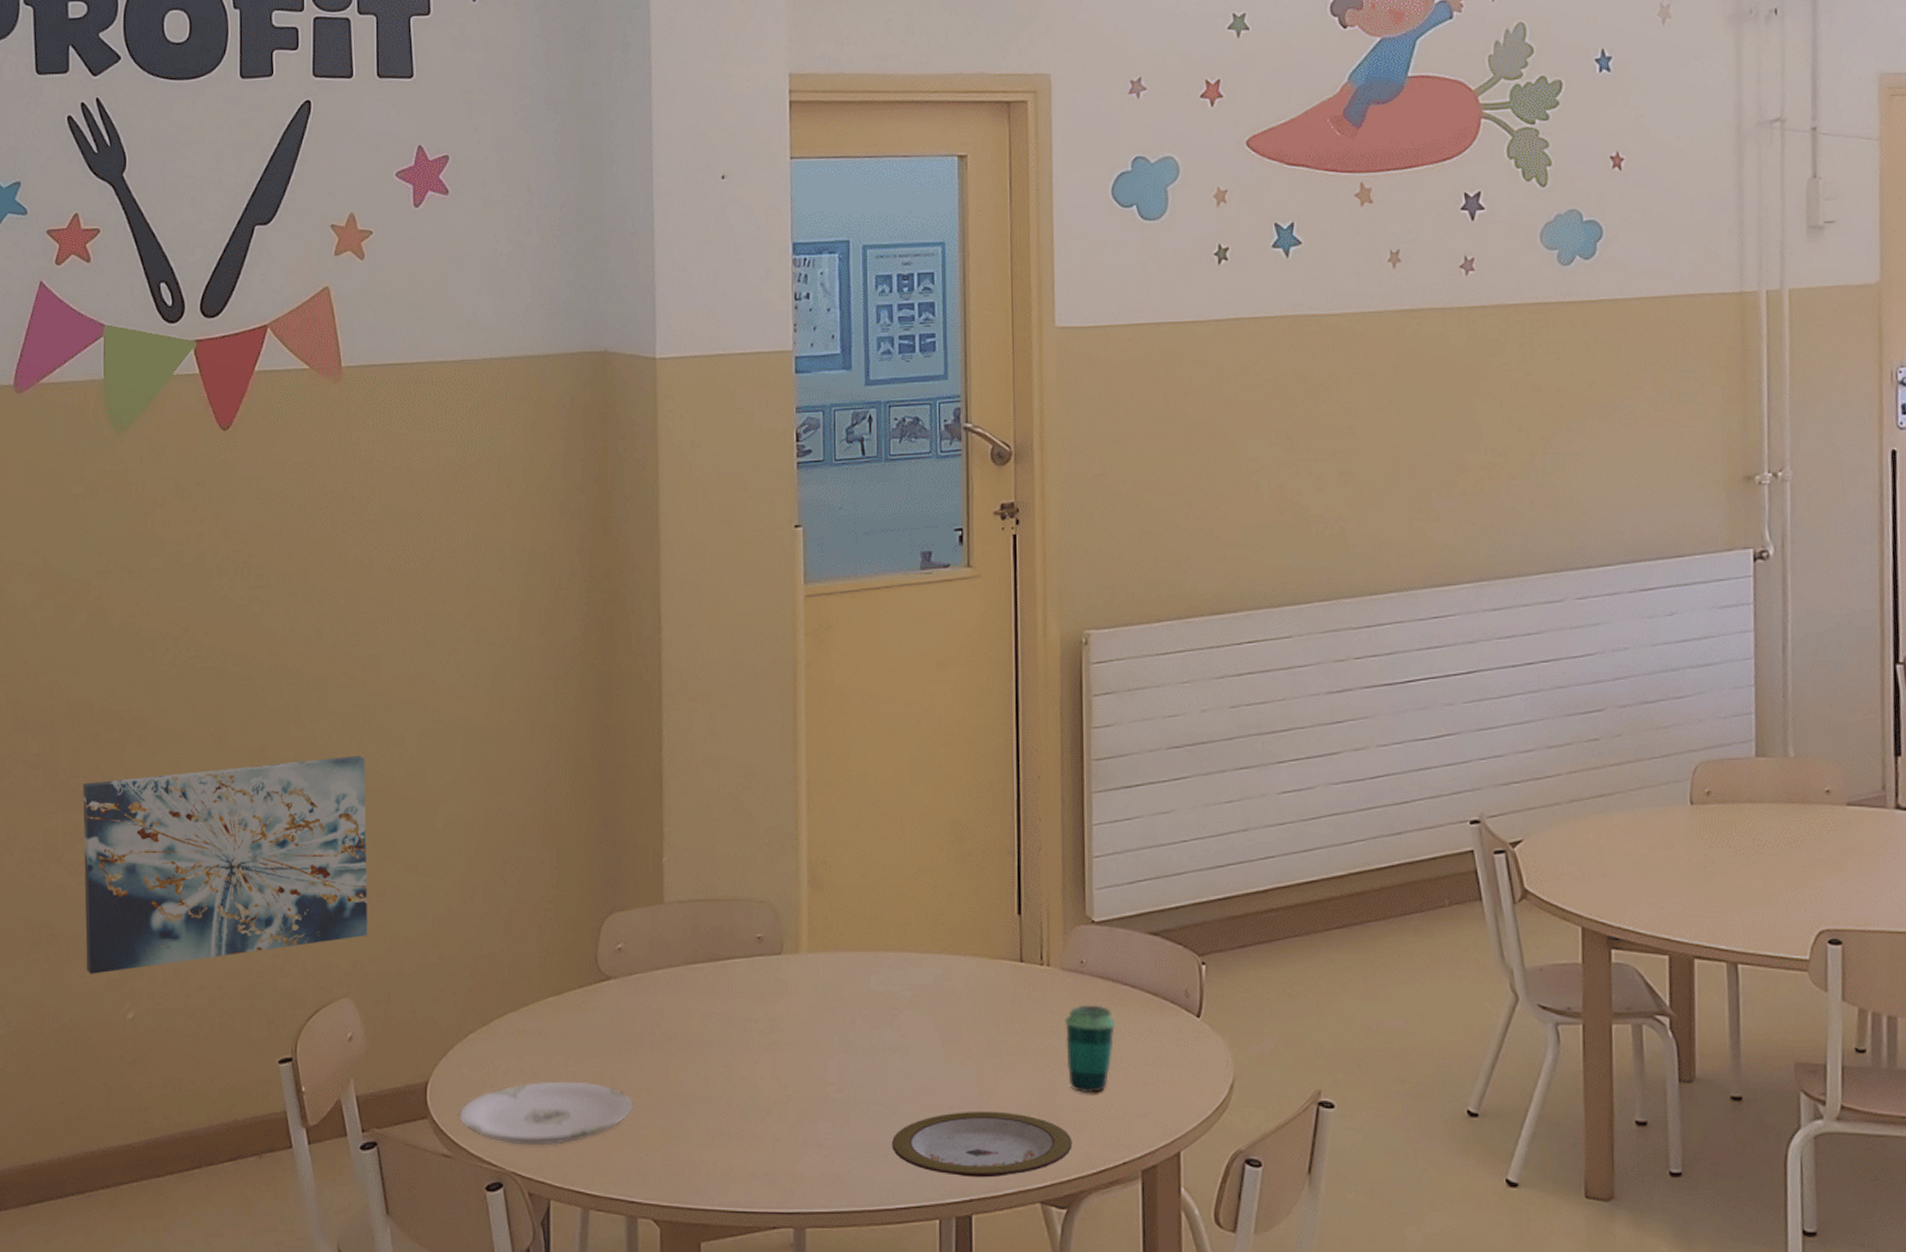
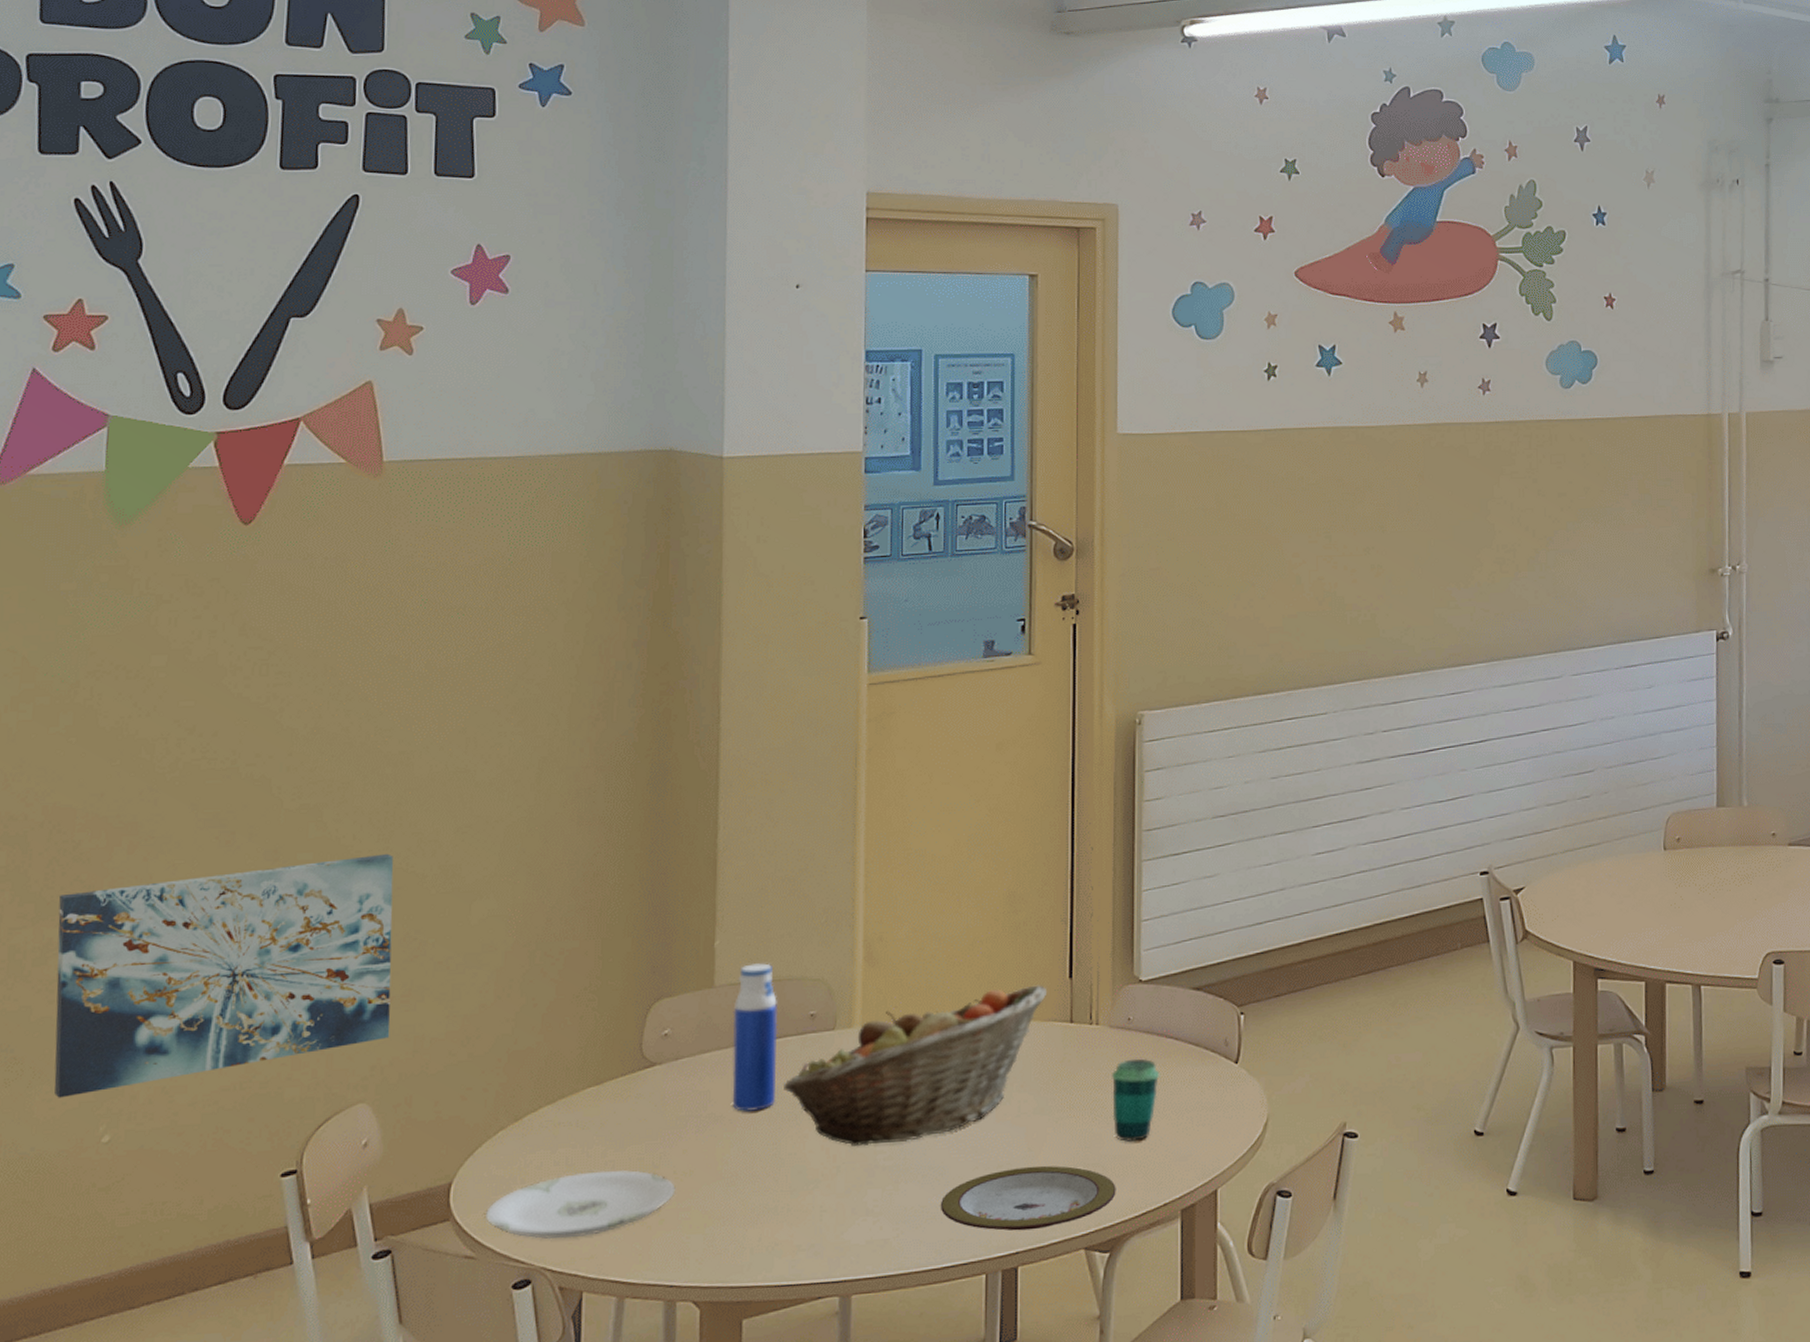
water bottle: none [682,882,726,1032] -> present [732,963,778,1112]
fruit basket: none [734,920,996,1076] -> present [784,985,1048,1146]

